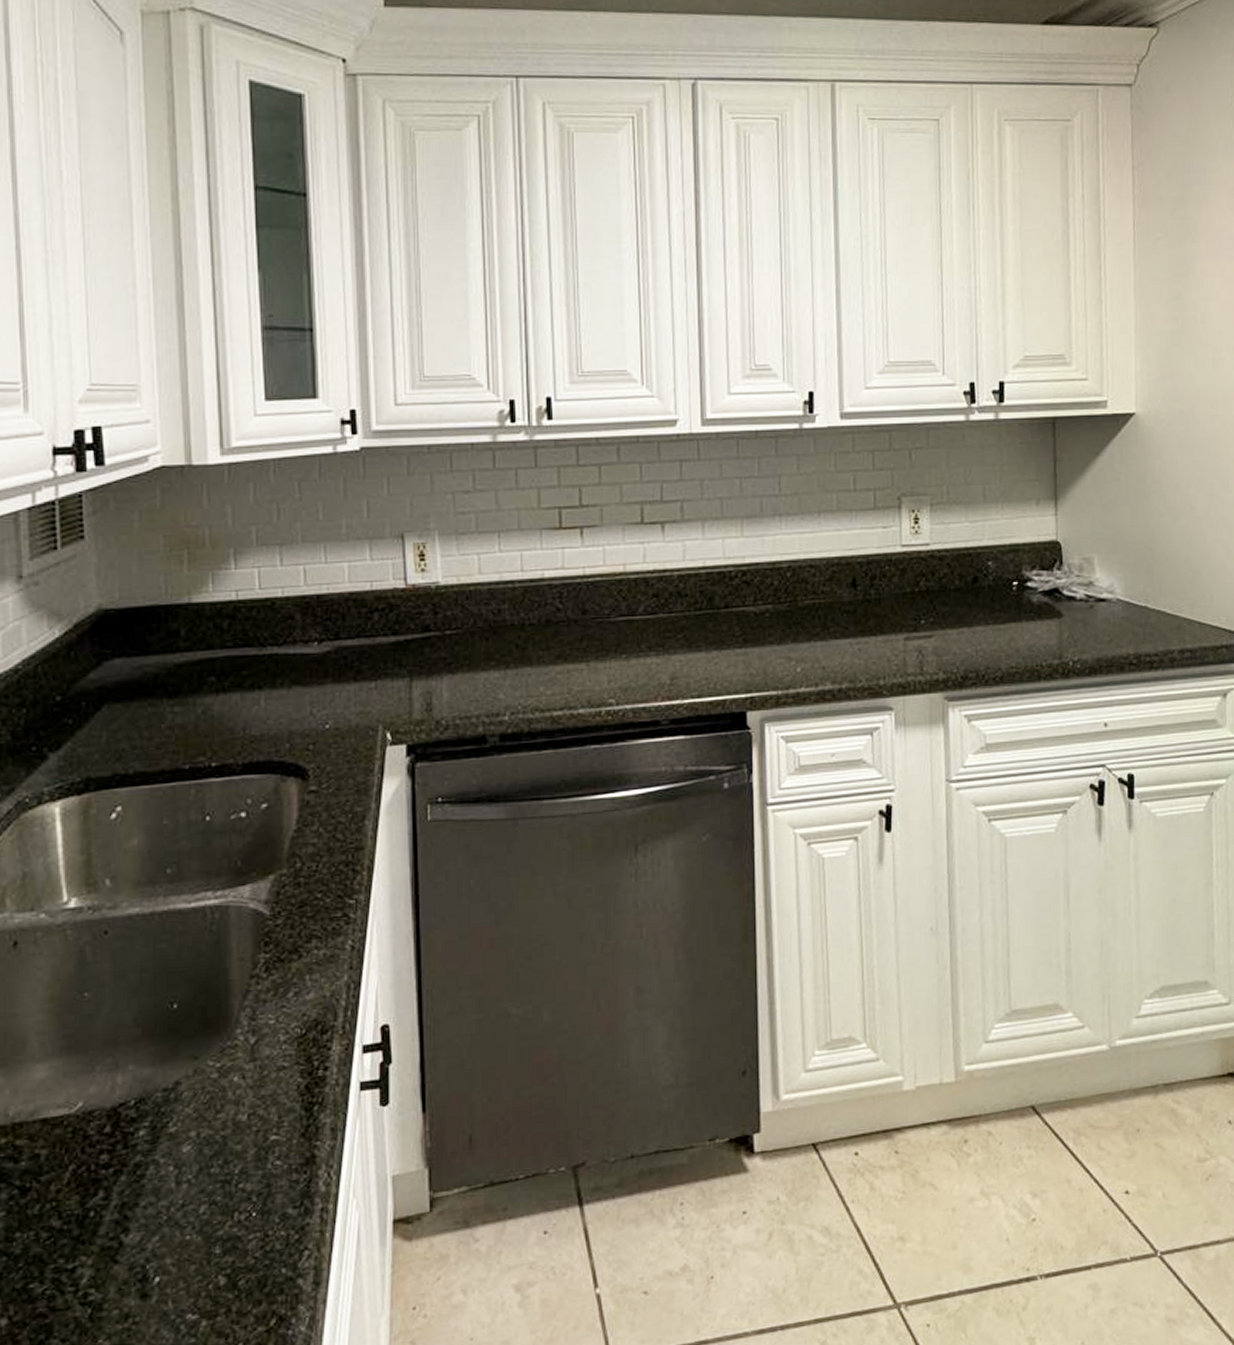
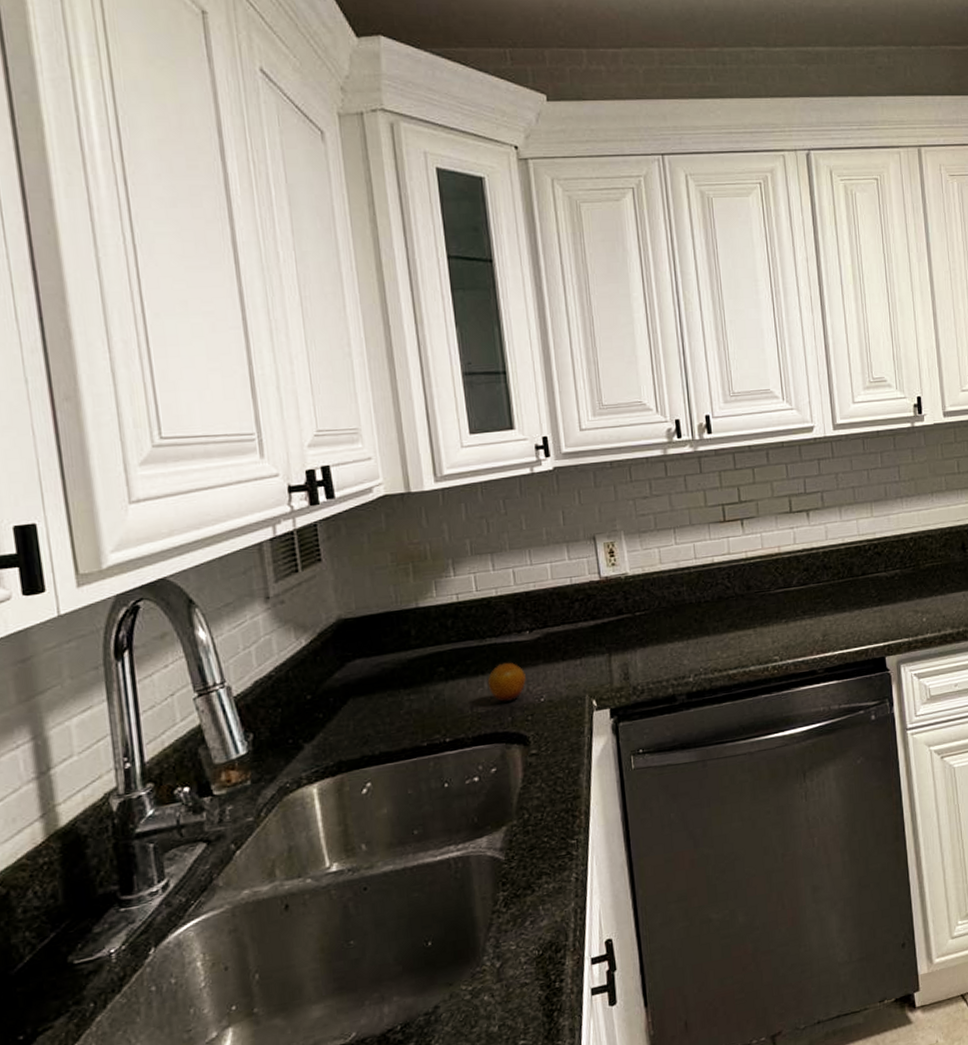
fruit: none [264,677,310,726] -> present [487,662,526,703]

